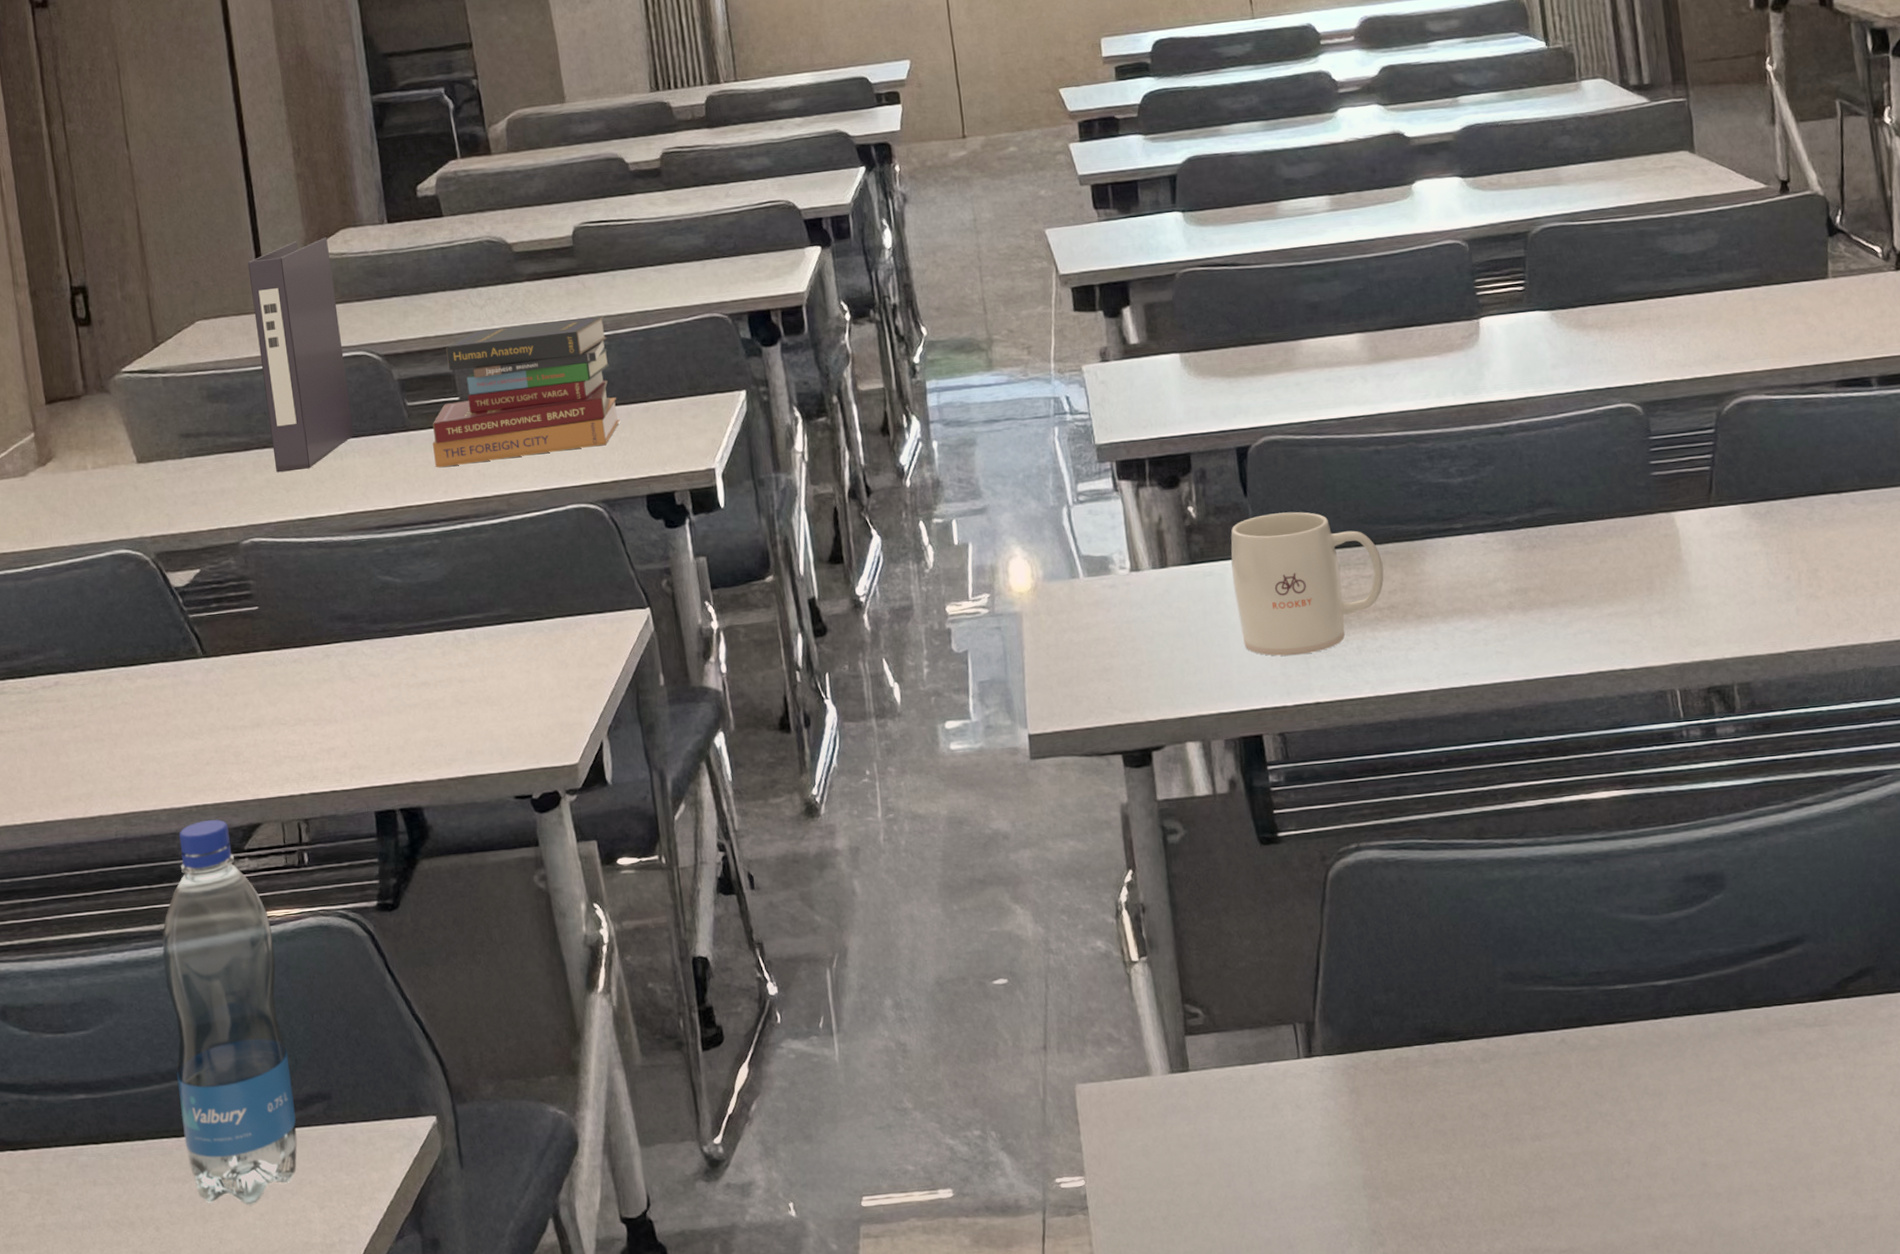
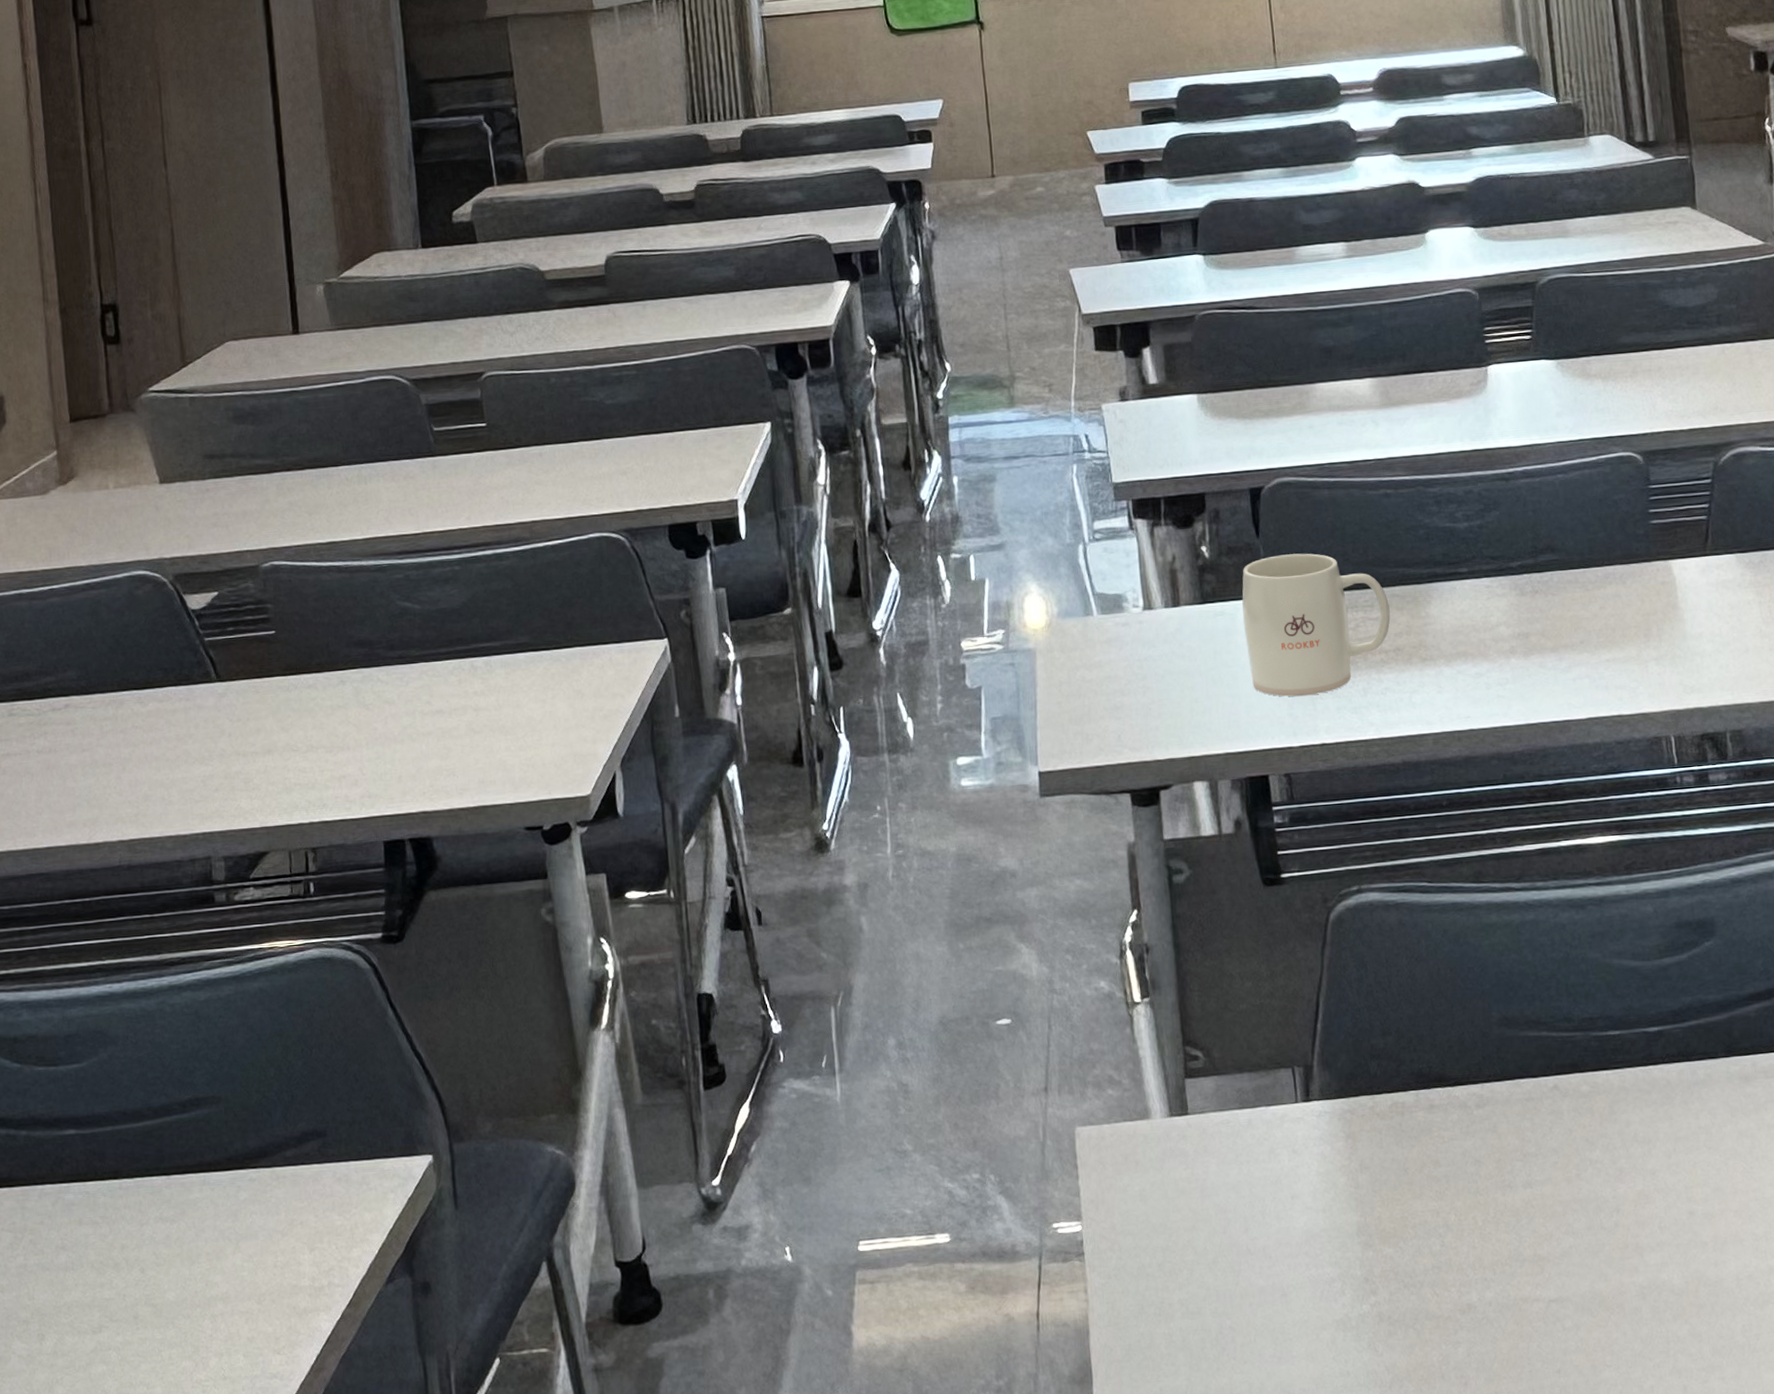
bottle: present [162,819,298,1205] -> none [161,847,291,1246]
binder: present [247,237,354,473] -> none [280,260,379,496]
books: present [432,315,620,468] -> none [457,345,645,494]

